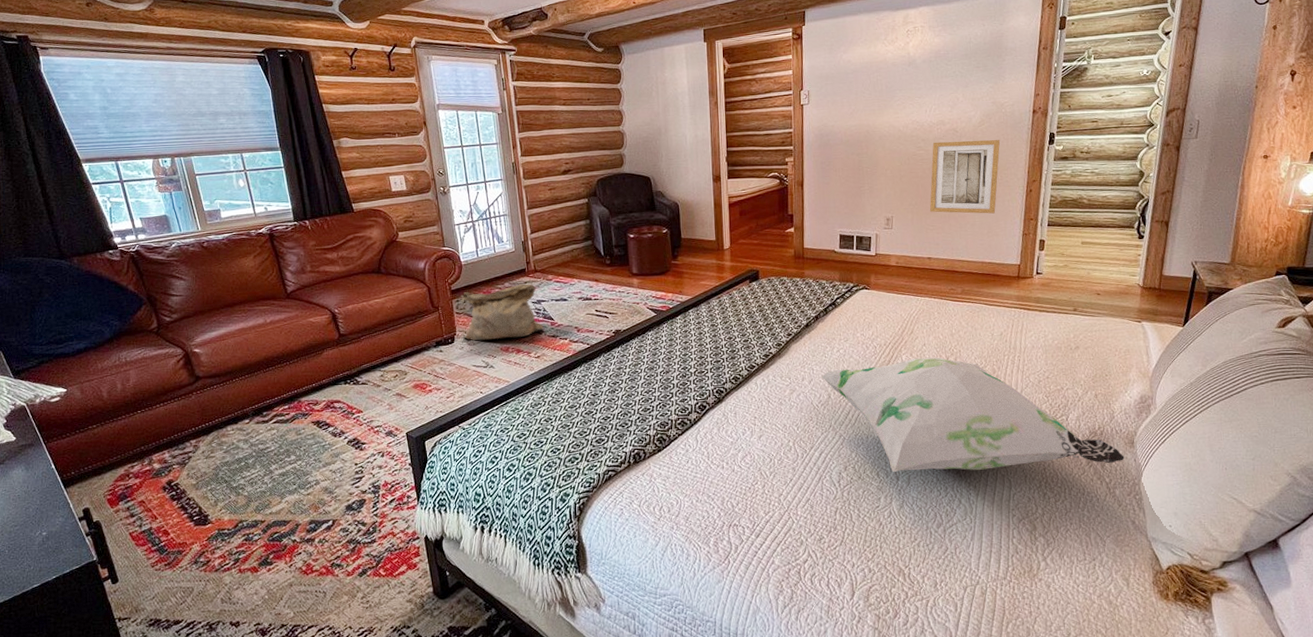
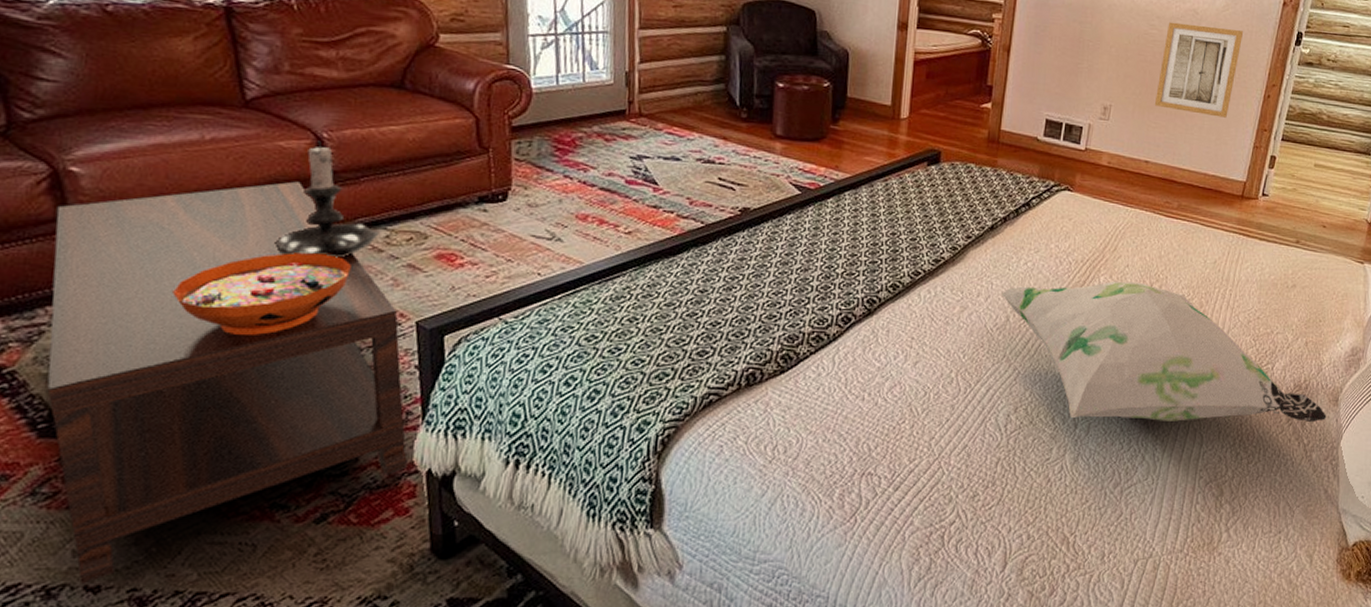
coffee table: none [190,344,412,621] -> present [47,181,408,584]
decorative bowl: none [259,391,362,450] -> present [173,253,351,335]
candle holder: none [314,315,378,395] -> present [274,140,381,258]
bag: present [461,284,544,341] -> none [520,130,642,204]

